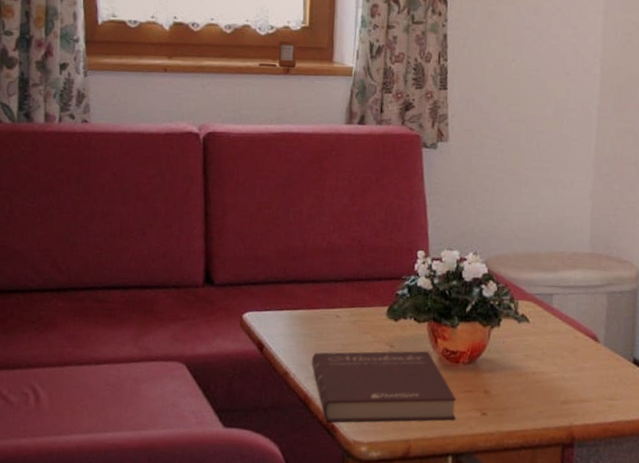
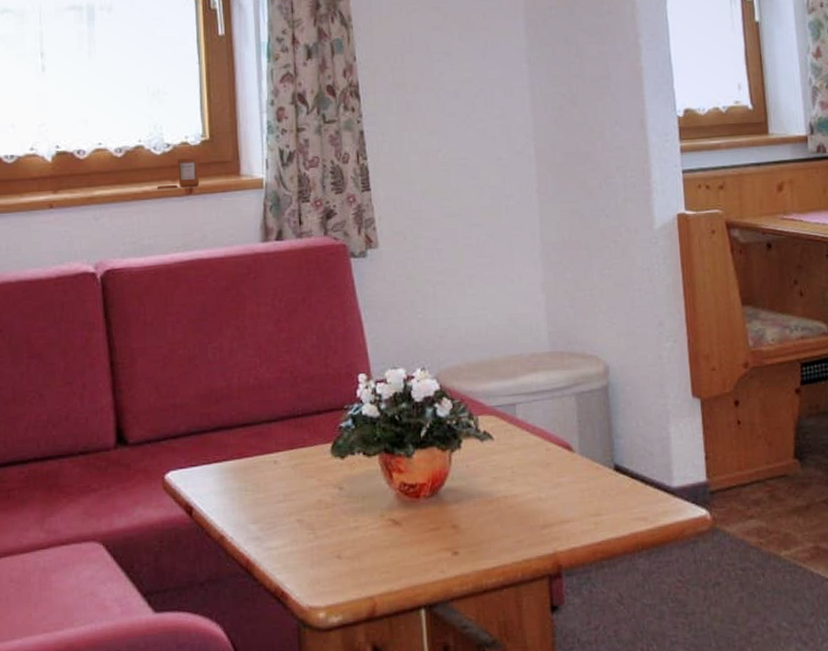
book: present [311,351,457,423] -> none [249,488,424,589]

